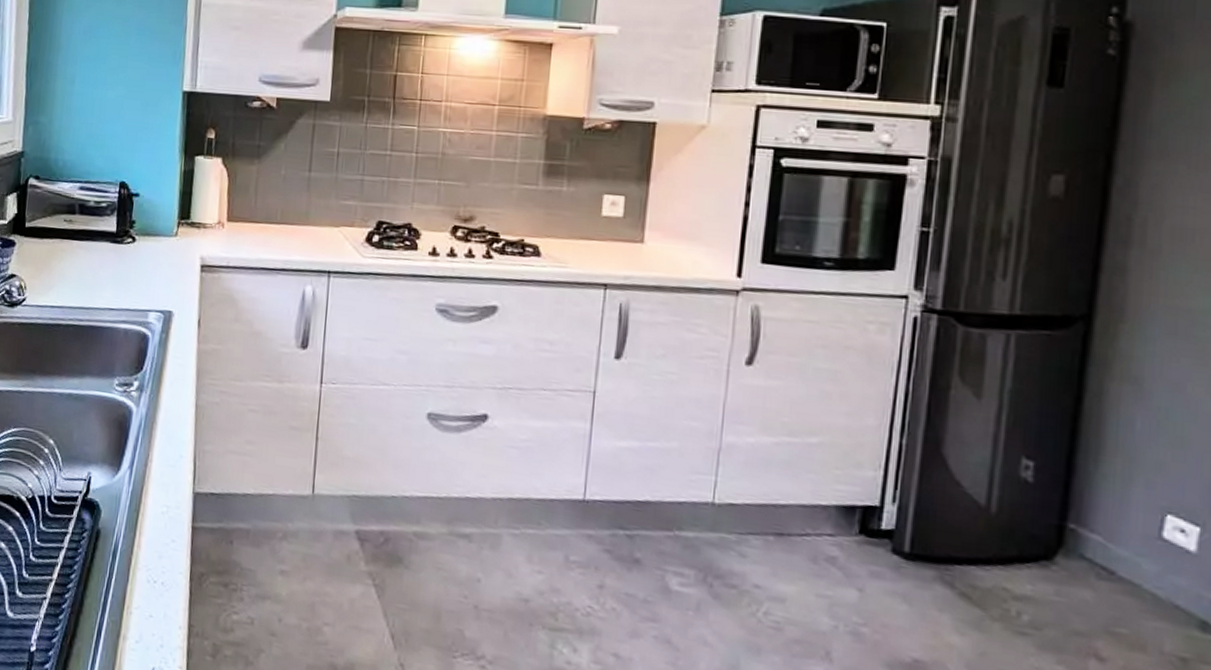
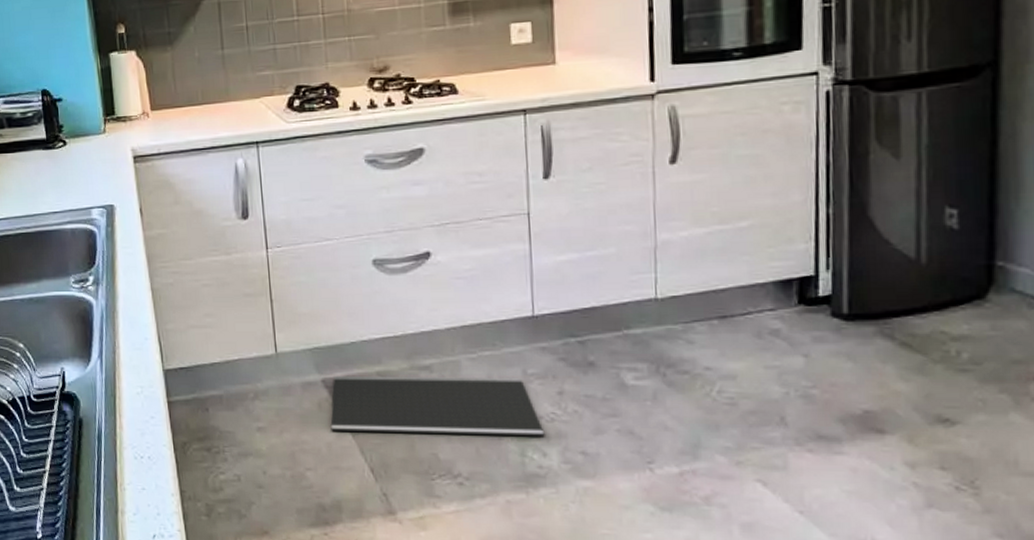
door mat: none [356,529,578,632] -> present [330,376,545,437]

